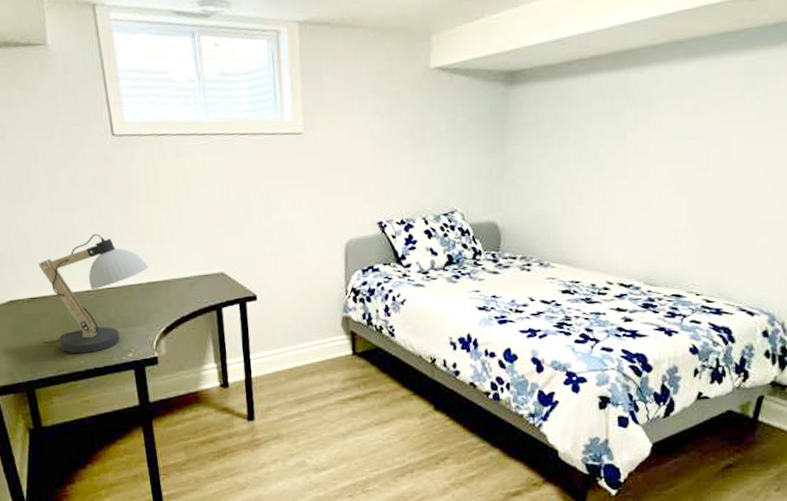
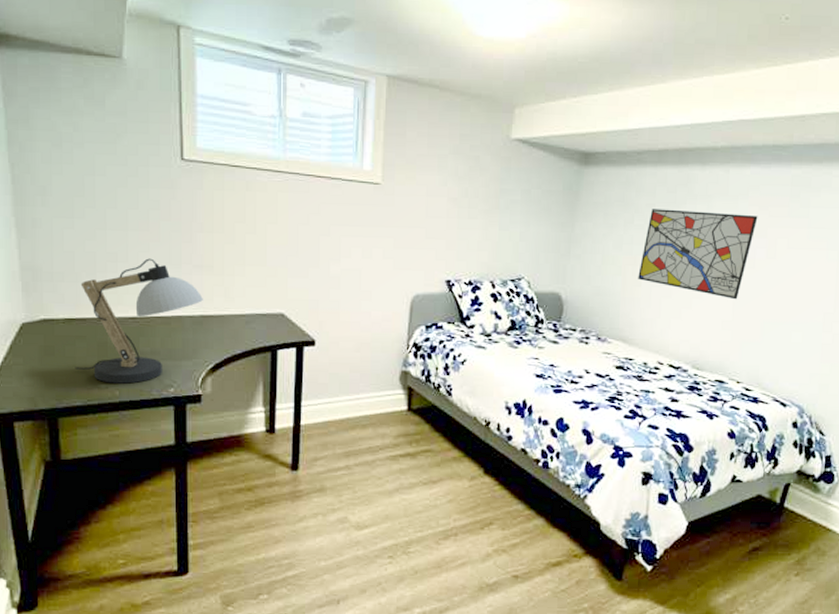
wall art: none [578,113,708,208] -> present [638,209,758,300]

